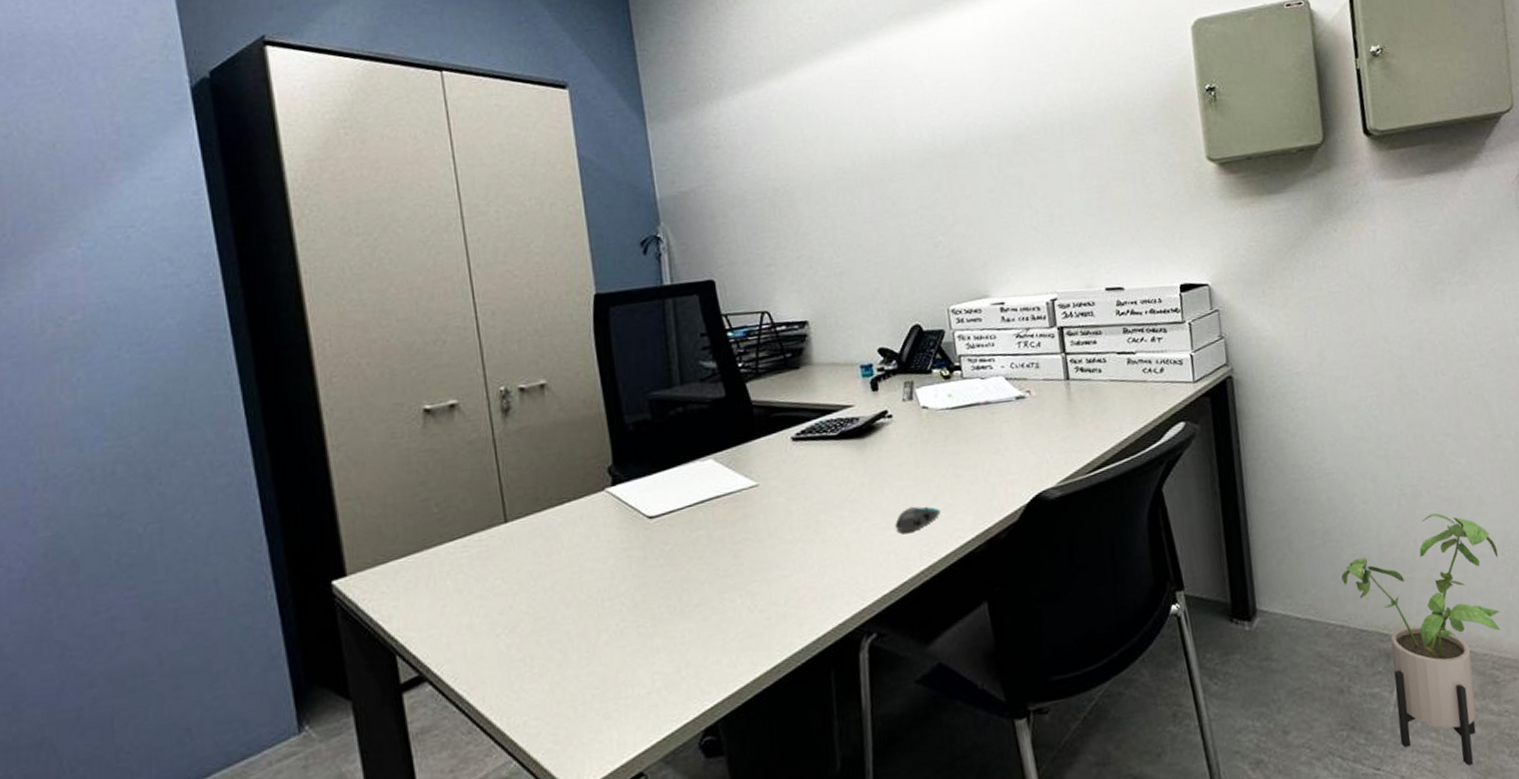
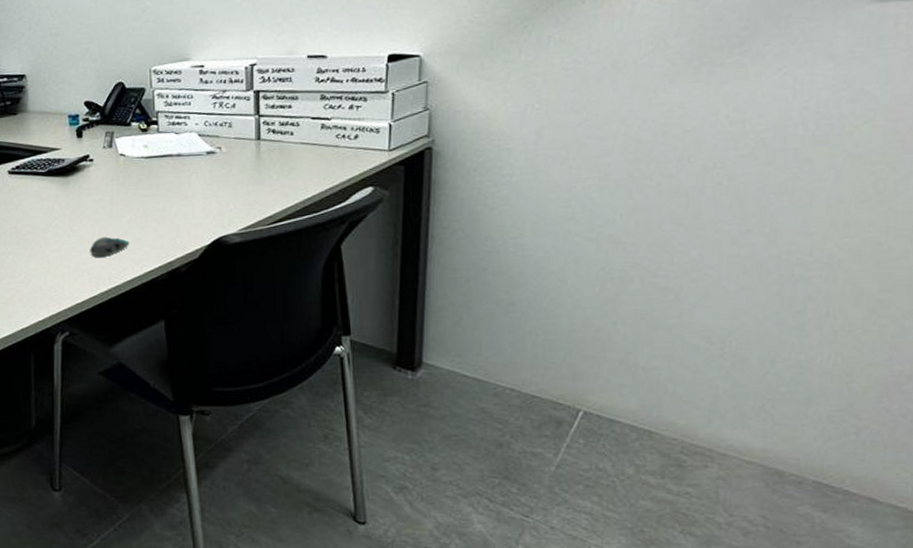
house plant: present [1341,513,1501,766] -> none [521,299,716,533]

